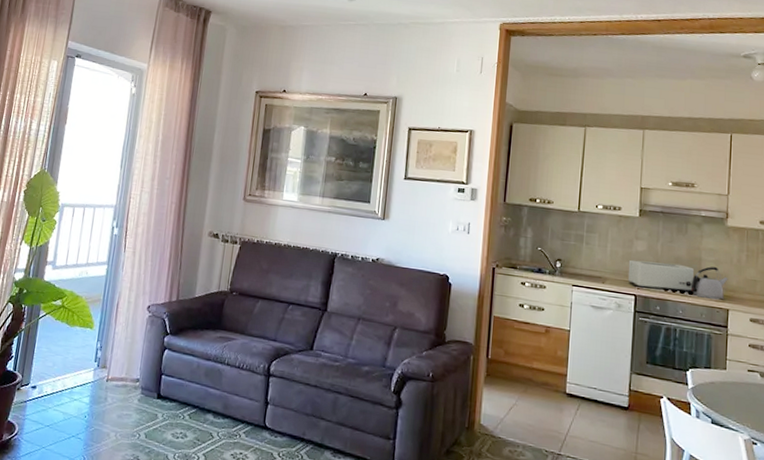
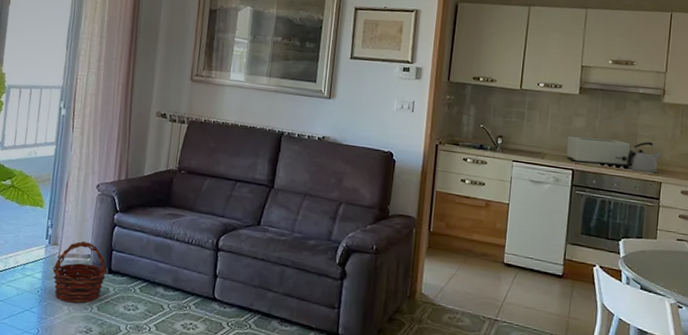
basket: none [100,364,156,430] -> present [52,240,108,303]

